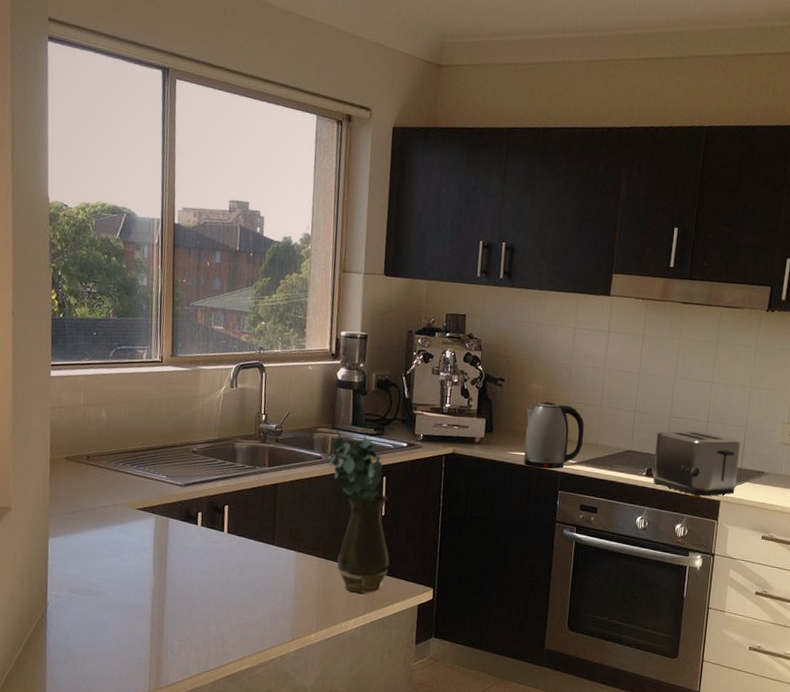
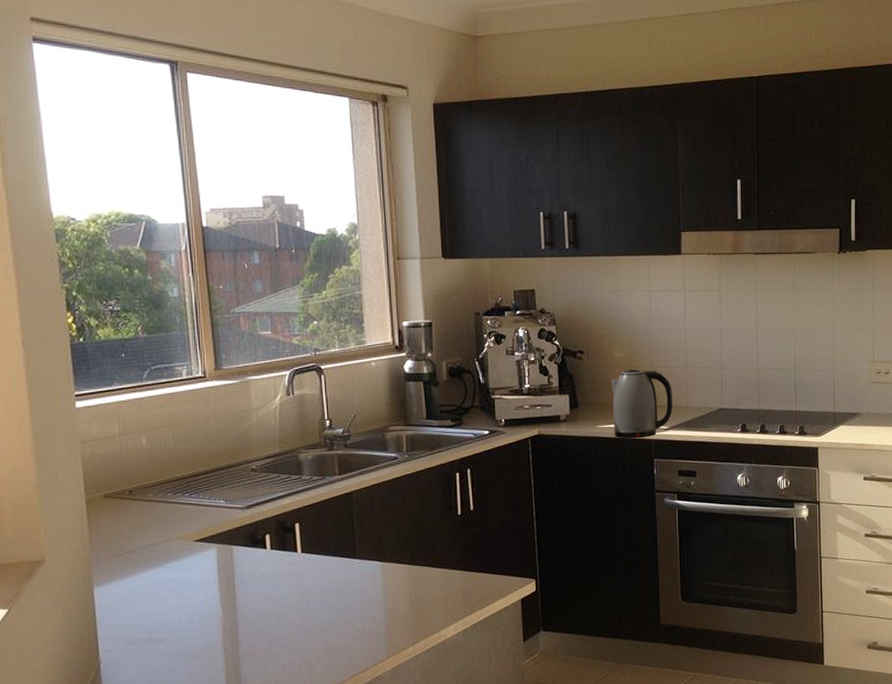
vase: present [329,430,390,594] -> none [406,426,485,597]
toaster: present [653,429,741,497] -> none [746,380,832,446]

